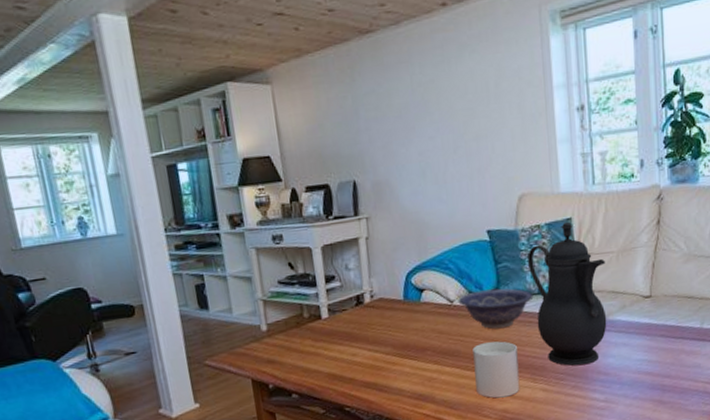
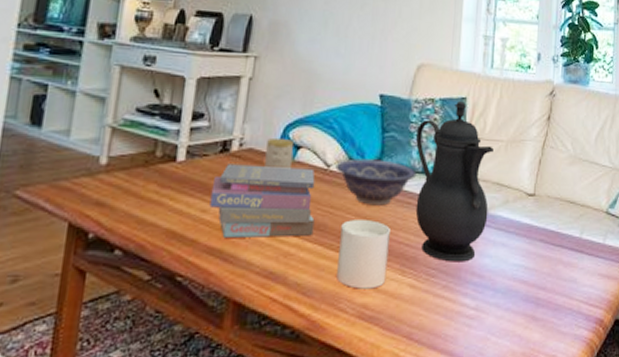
books: none [355,306,450,374] -> present [209,164,315,239]
candle: none [393,284,420,313] -> present [265,137,295,169]

